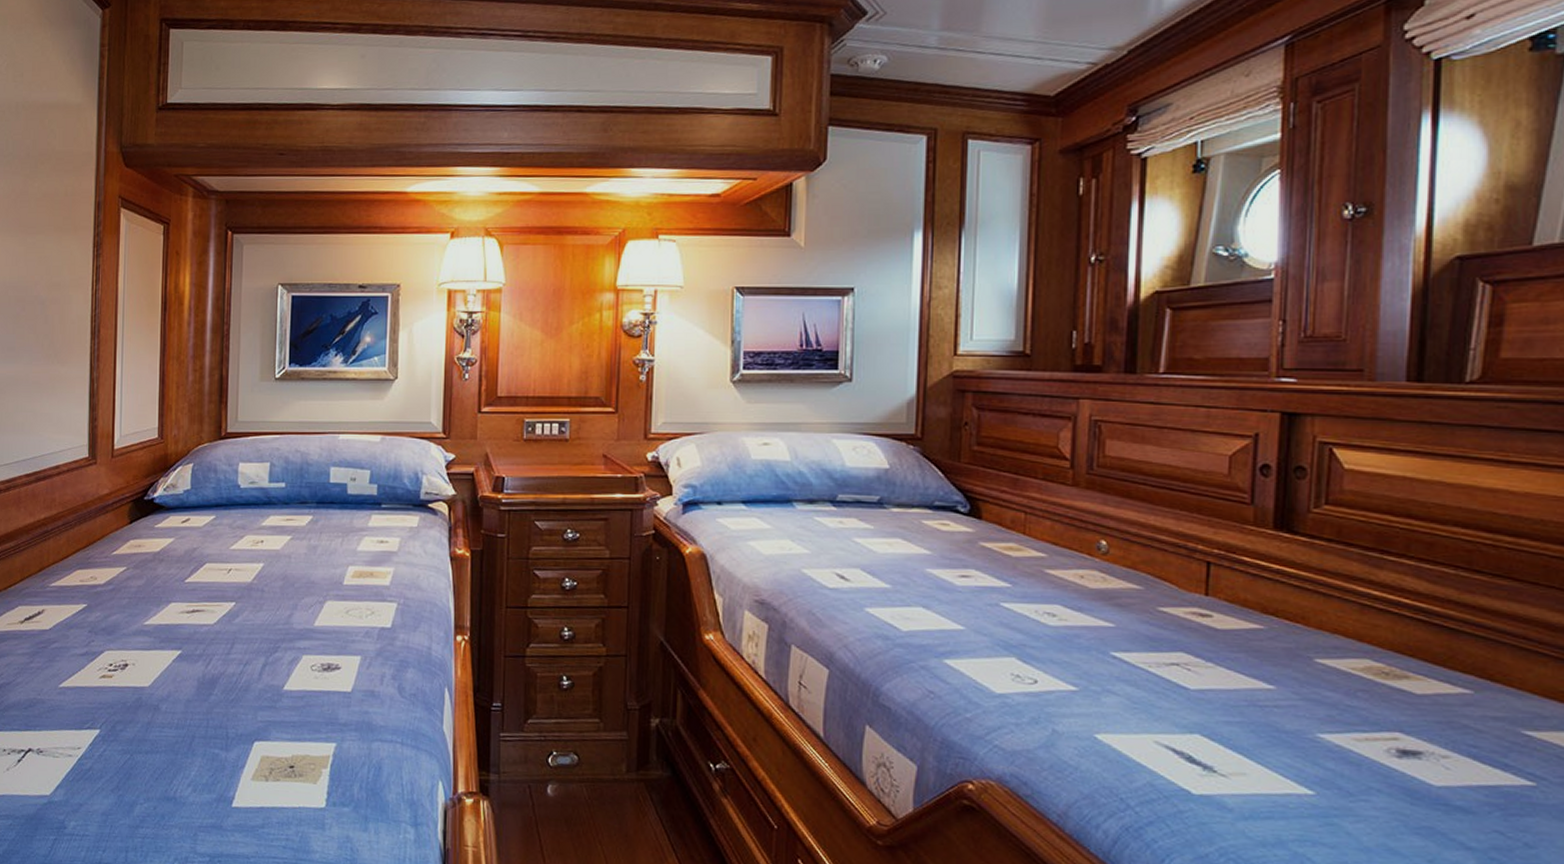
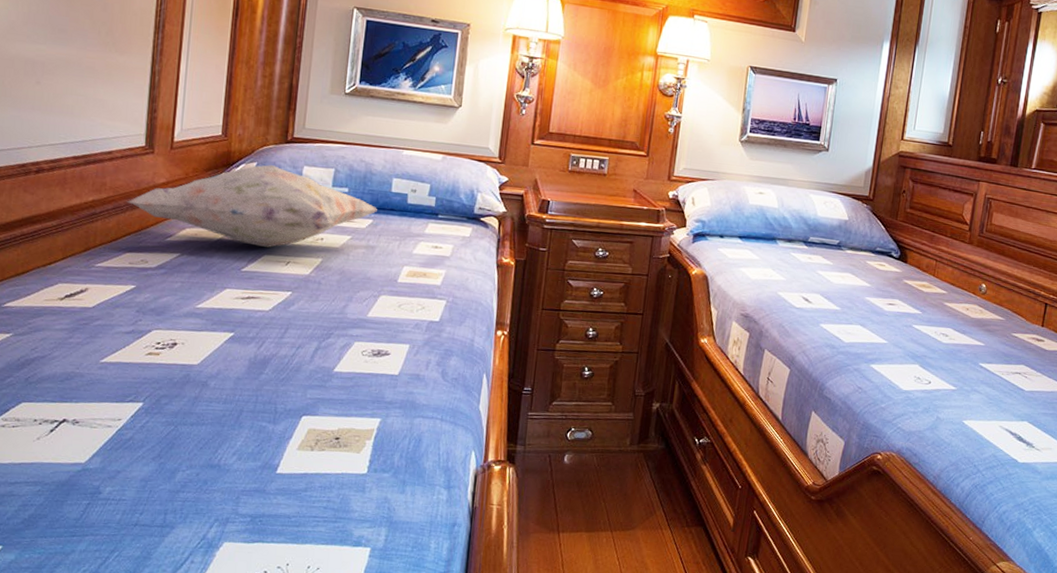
decorative pillow: none [74,465,316,556] -> present [126,165,377,248]

